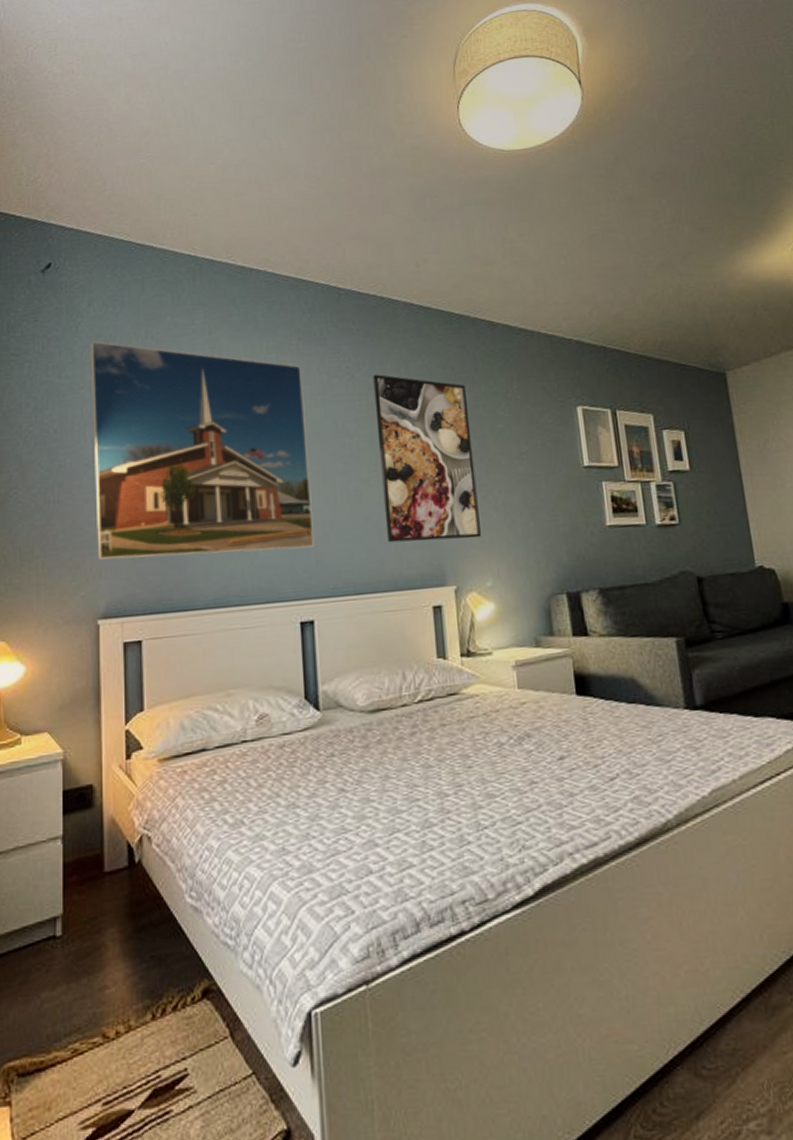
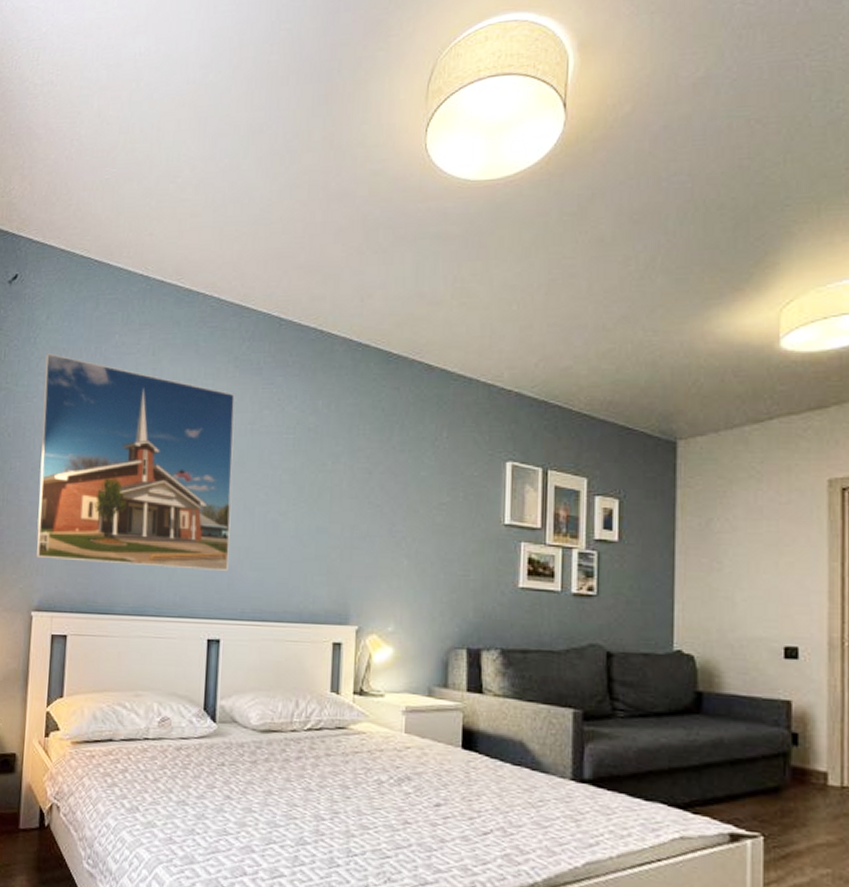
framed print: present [373,374,481,543] -> none [297,410,394,583]

